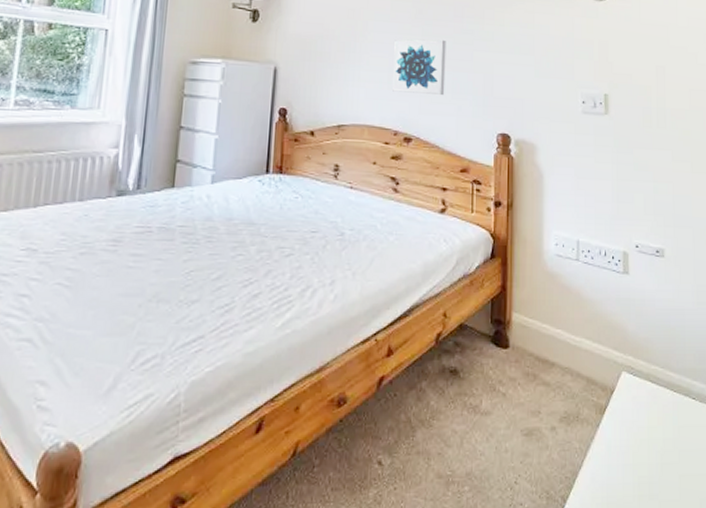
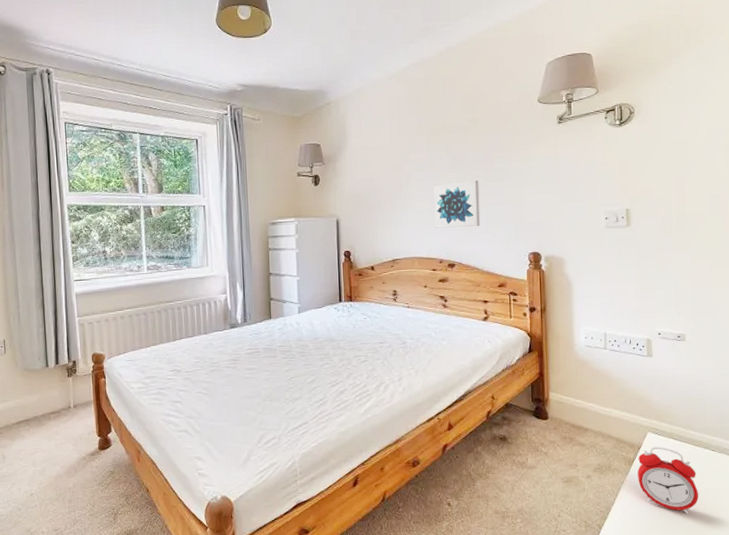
alarm clock: none [610,390,678,484] -> present [638,446,699,515]

